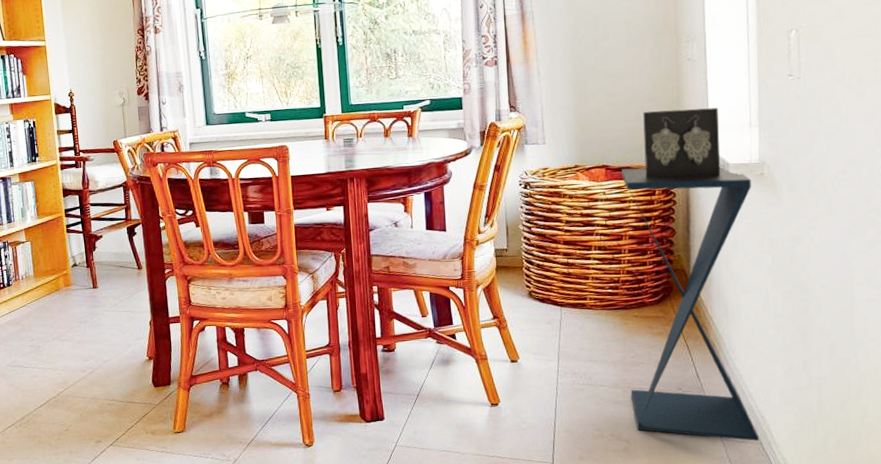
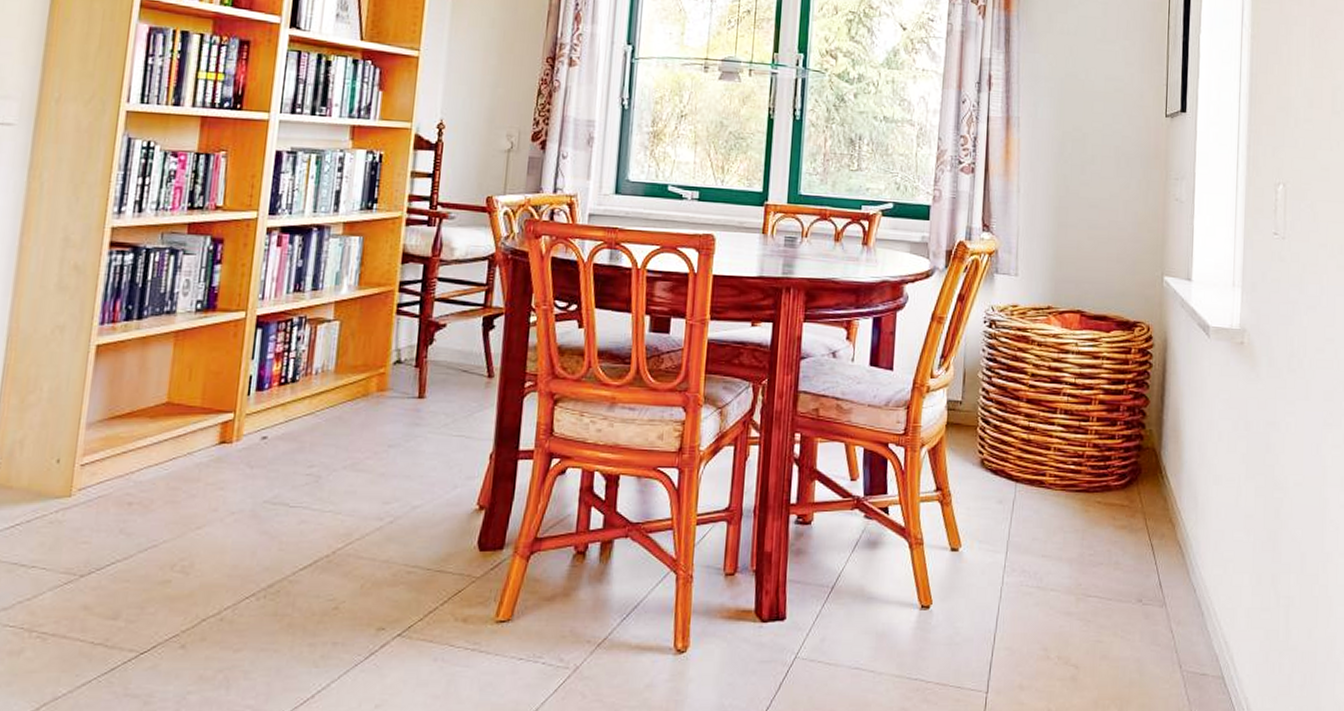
pedestal table: present [622,107,759,442] -> none [1085,252,1231,675]

